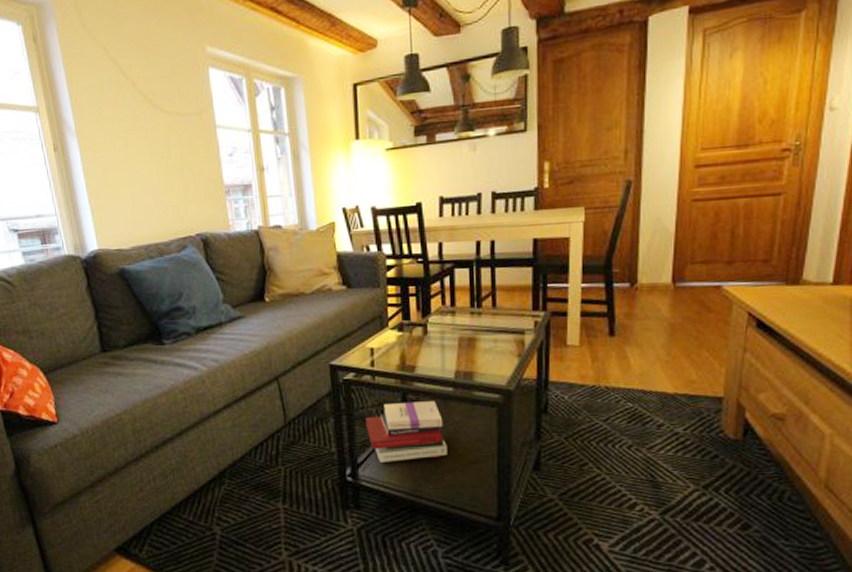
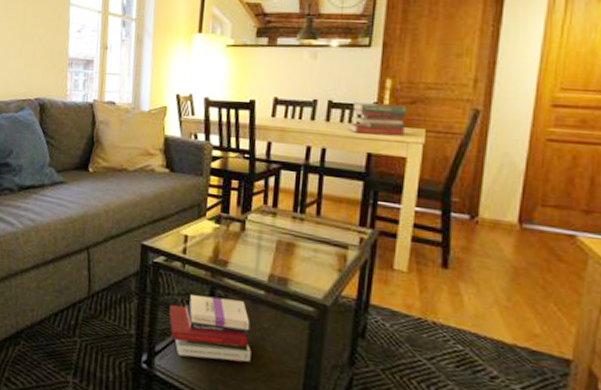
books: none [514,185,566,221] -> present [349,102,408,137]

